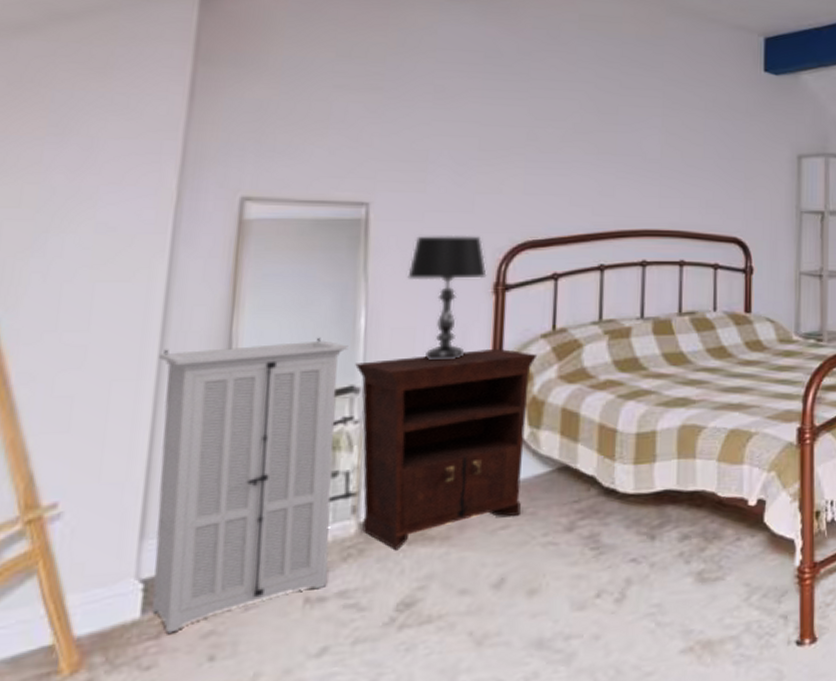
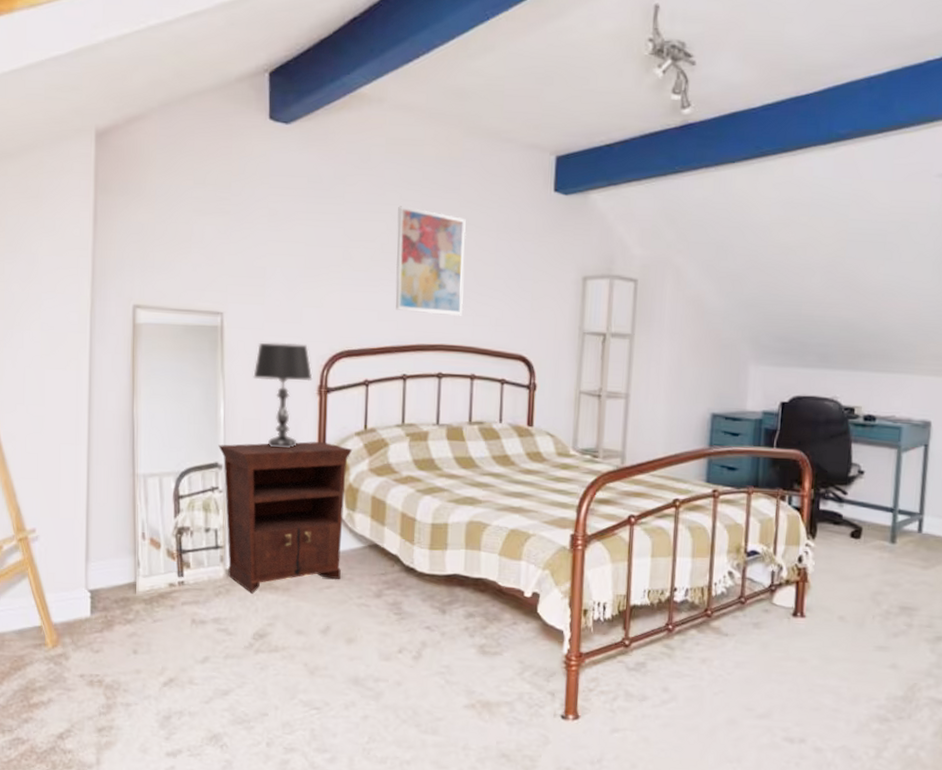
storage cabinet: present [151,337,349,633] -> none [87,422,213,630]
wall art: none [590,84,671,198] -> present [395,206,466,316]

